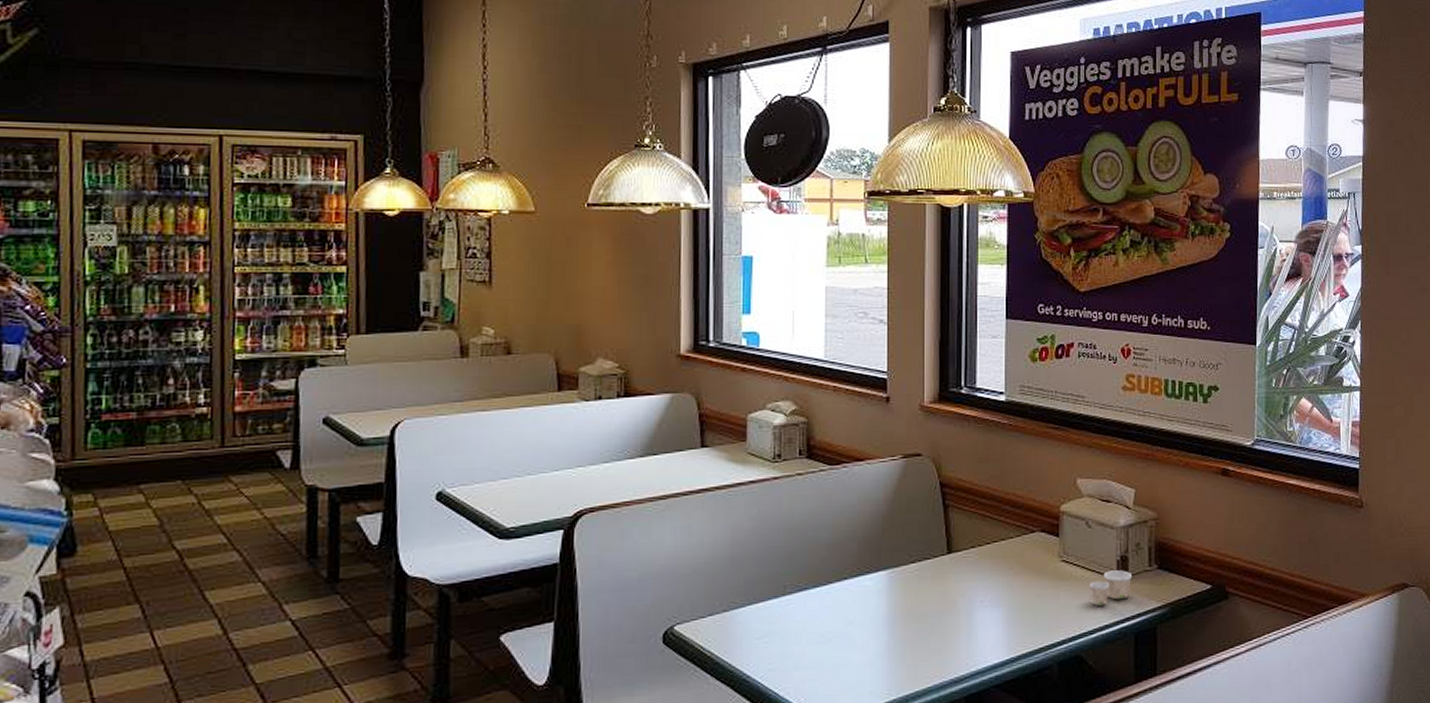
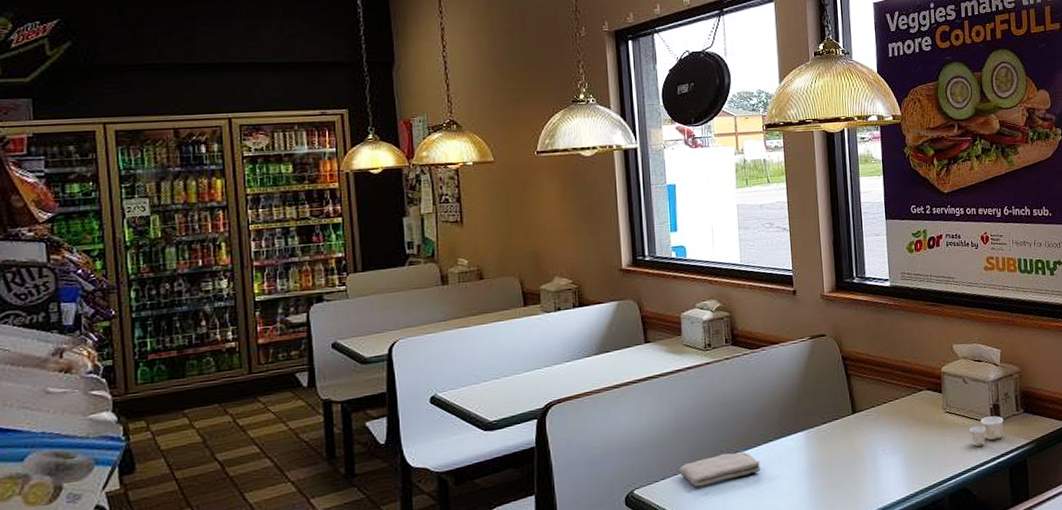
washcloth: none [730,588,830,628] -> present [678,451,761,487]

